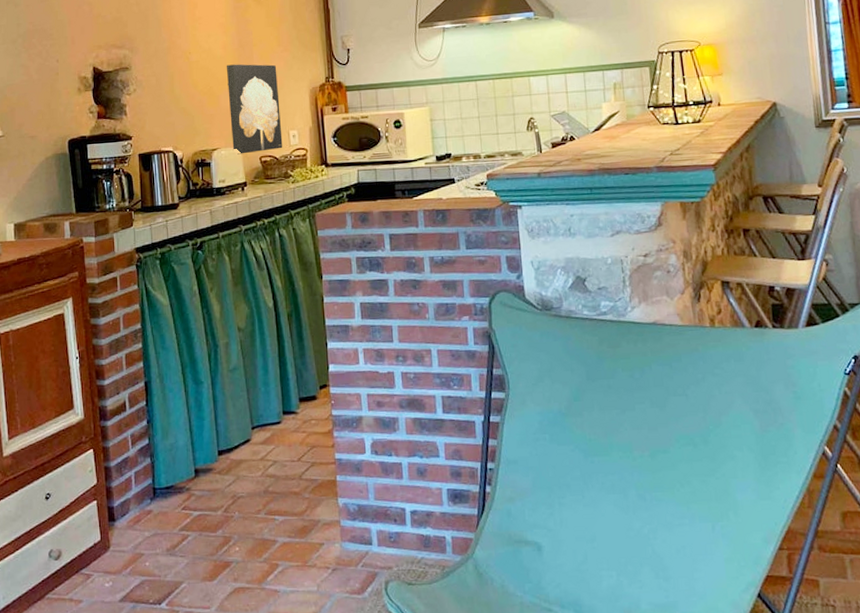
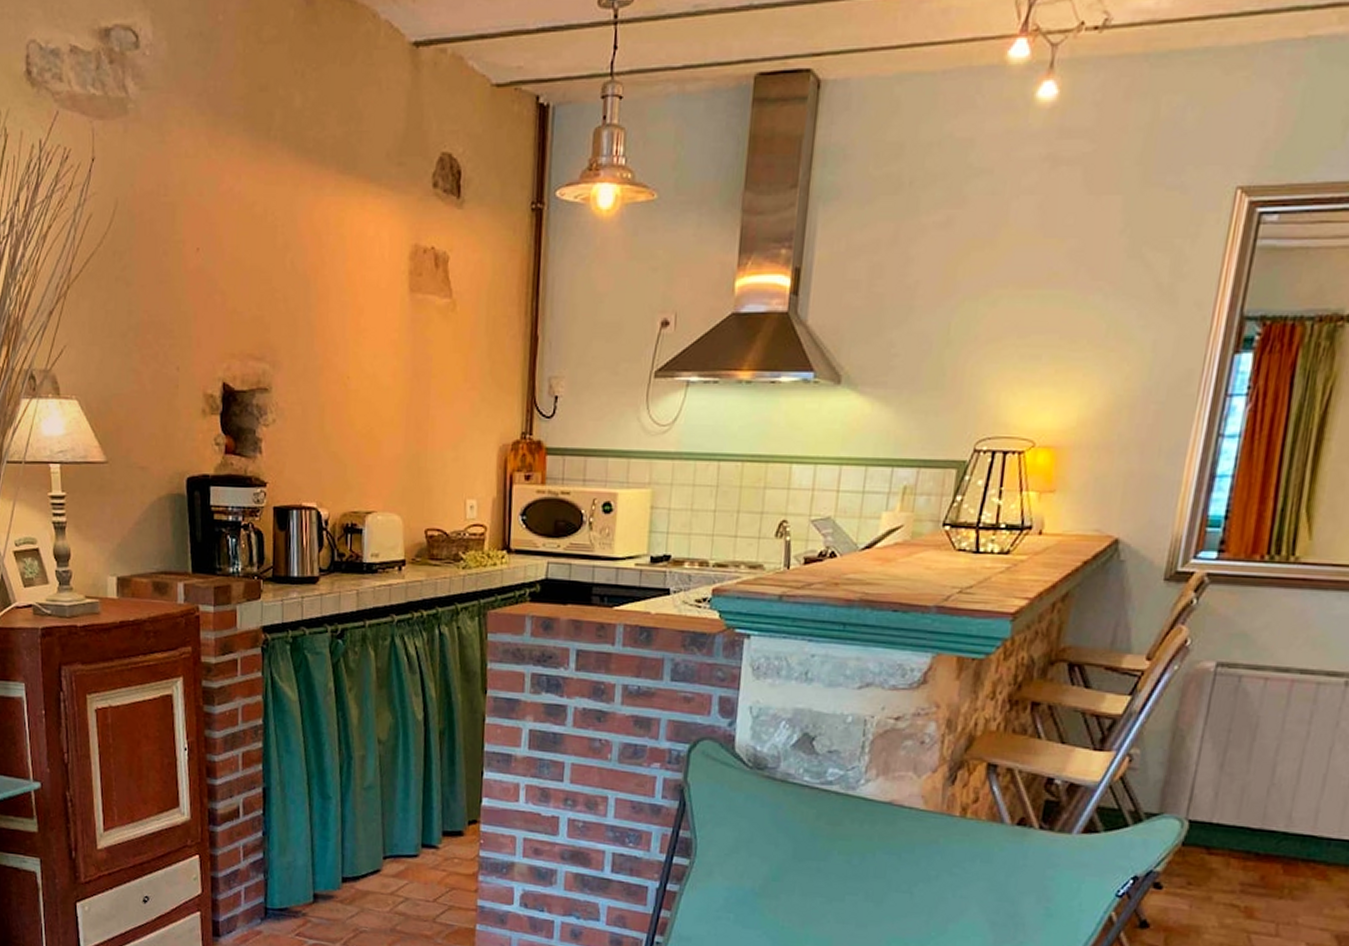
wall art: present [226,64,283,155] -> none [392,400,460,523]

